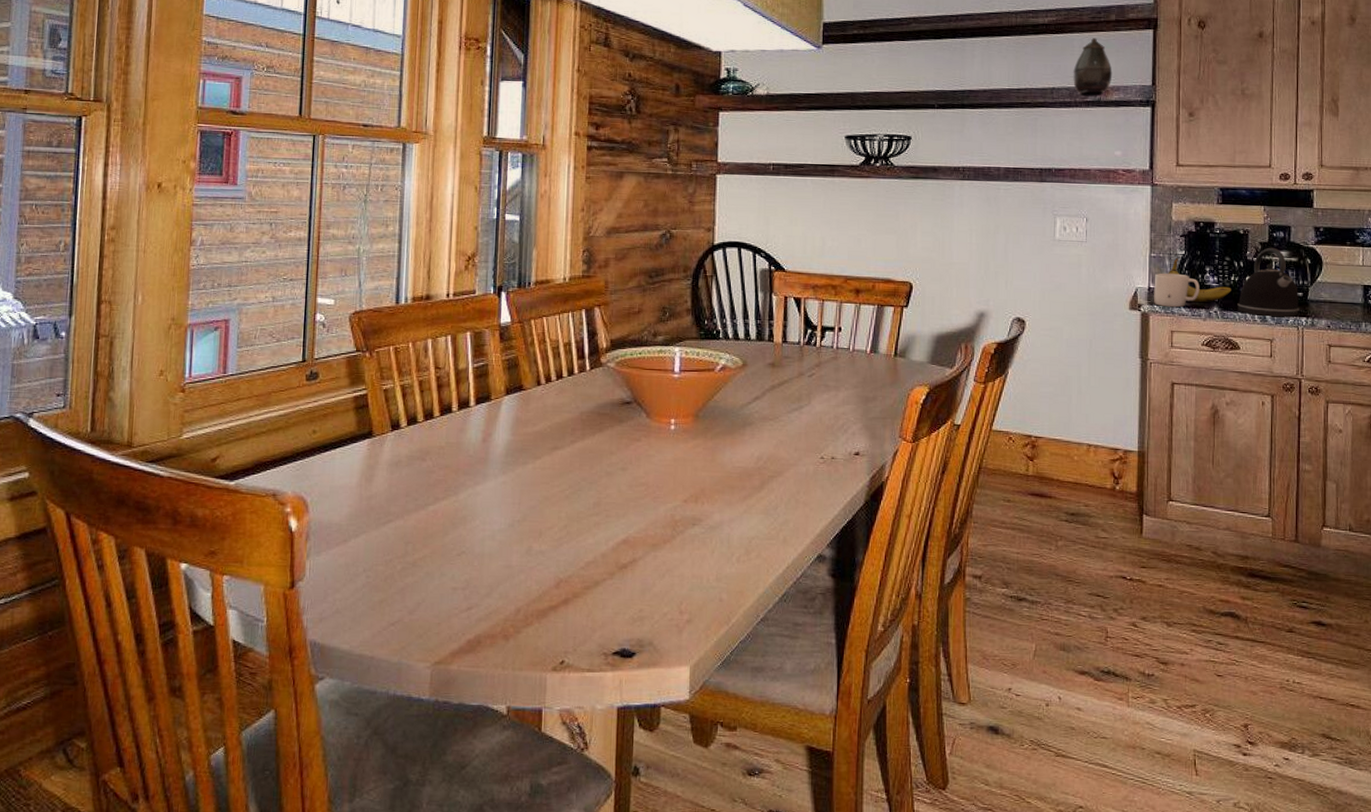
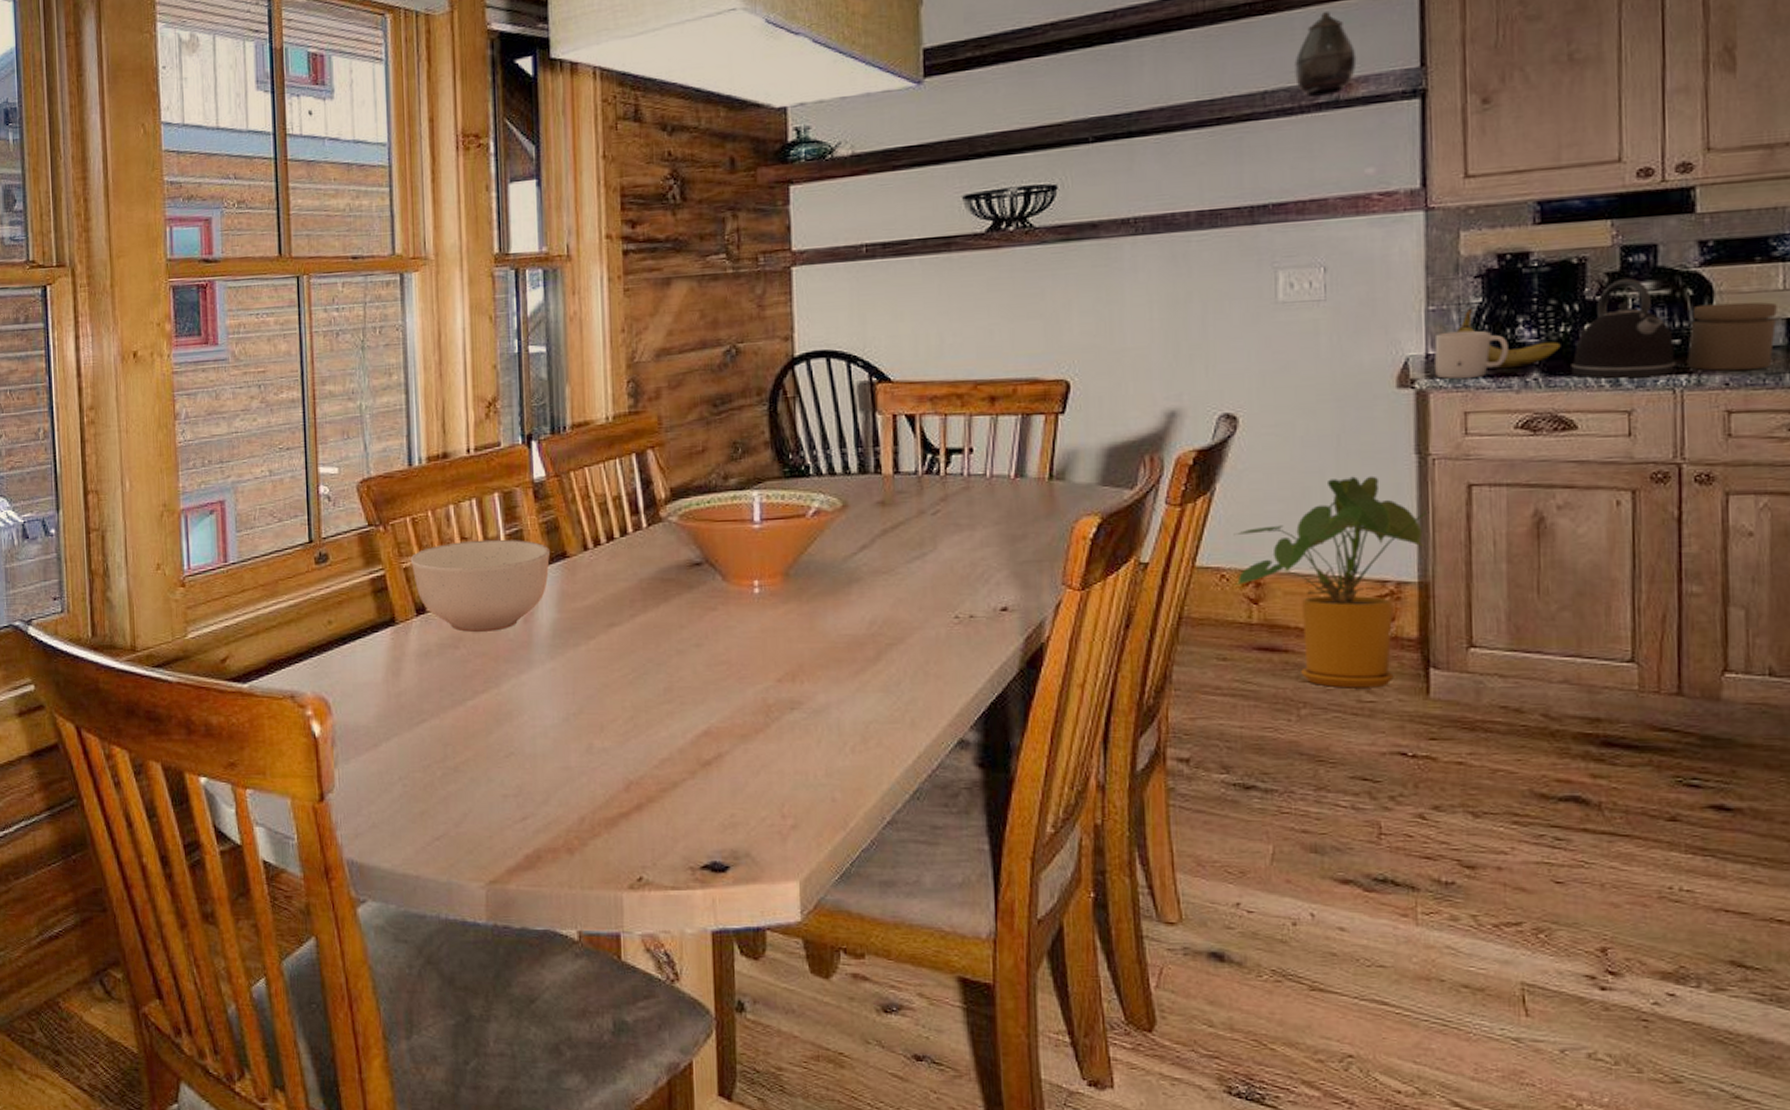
bowl: none [390,370,510,448] -> present [410,539,551,632]
house plant: none [1018,371,1145,528] -> present [1233,475,1426,689]
jar: none [1306,270,1358,319] -> present [1686,302,1777,372]

